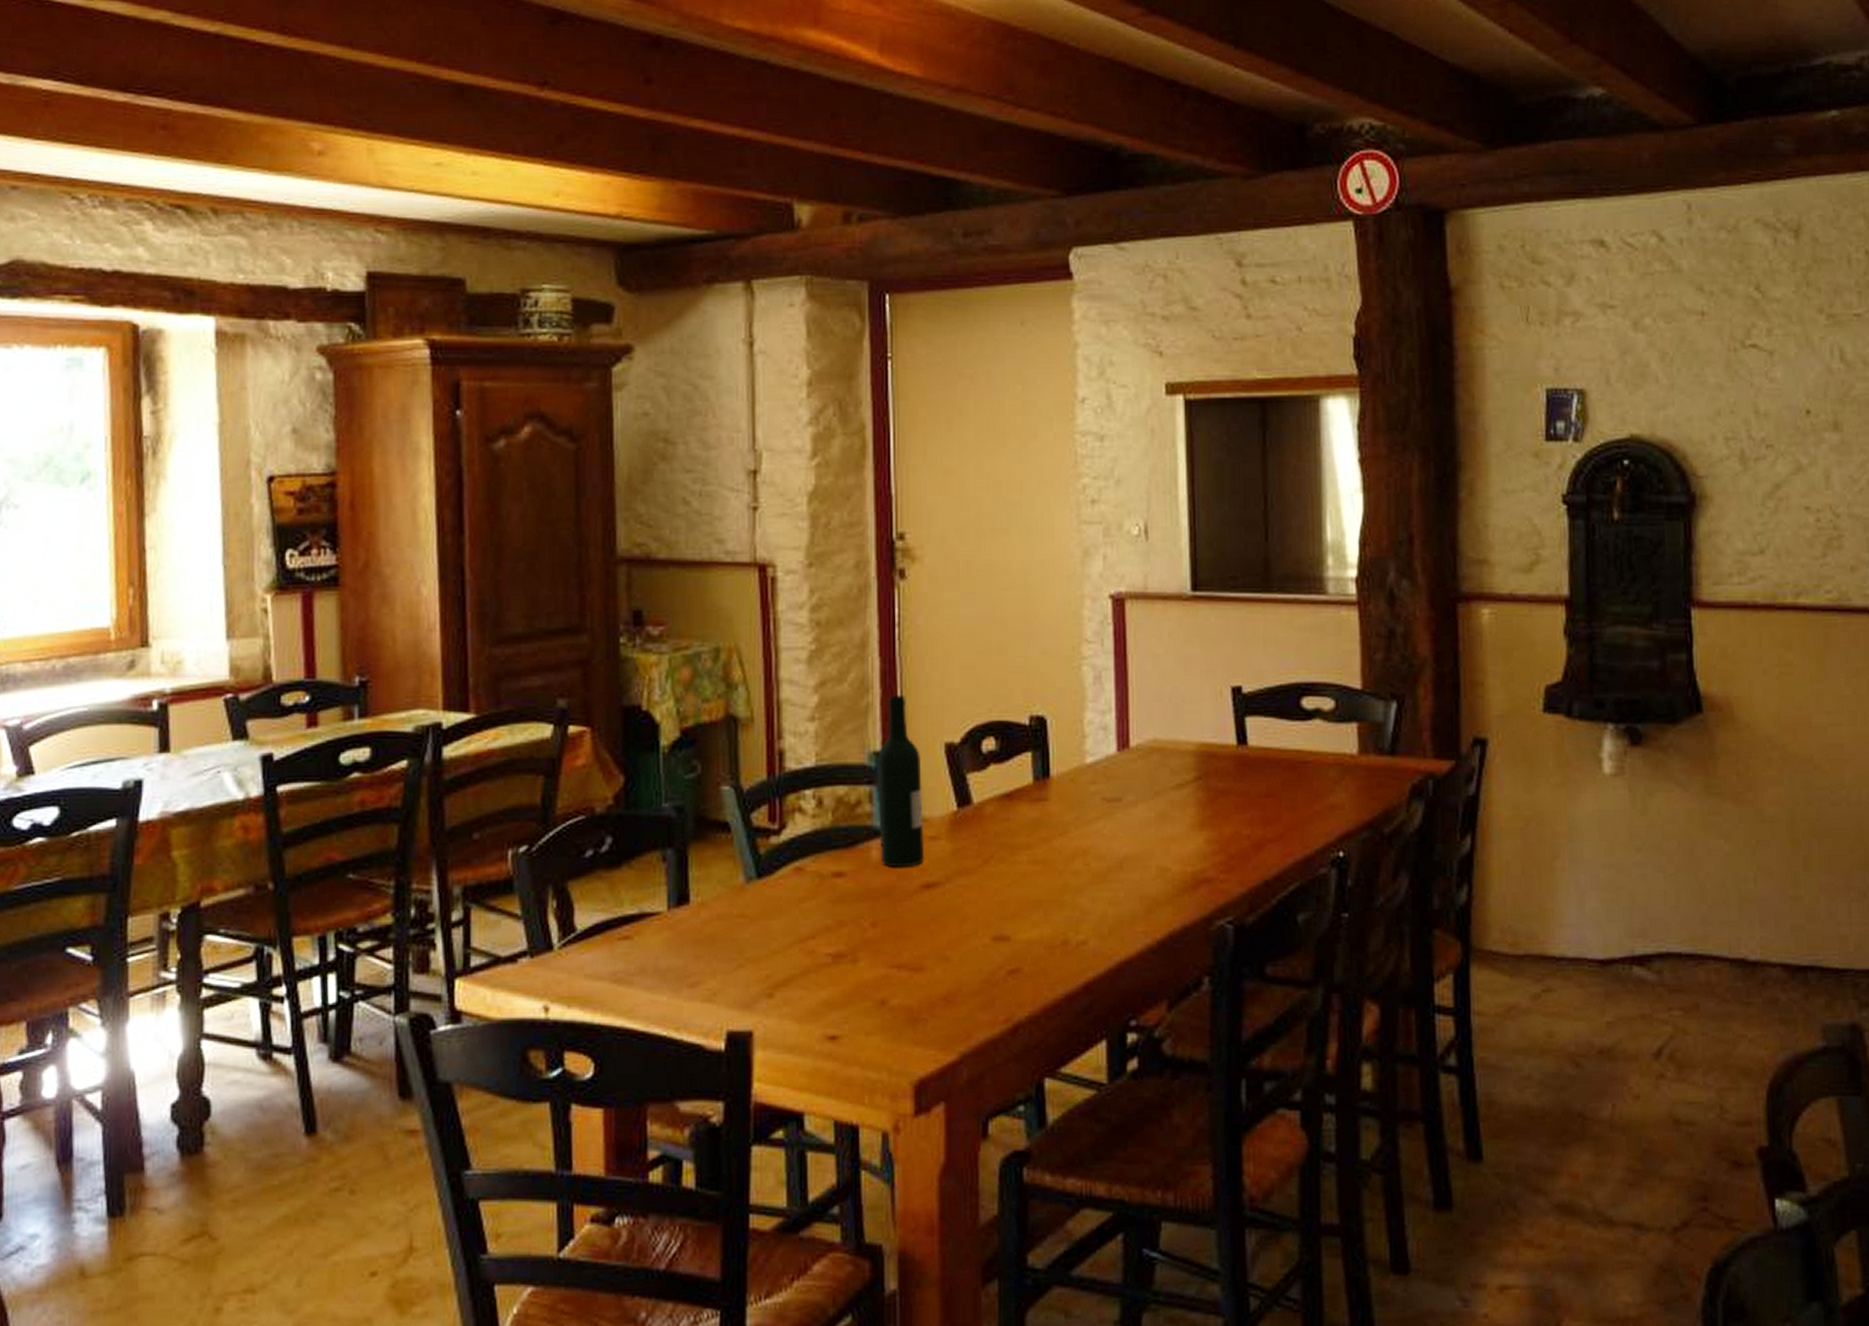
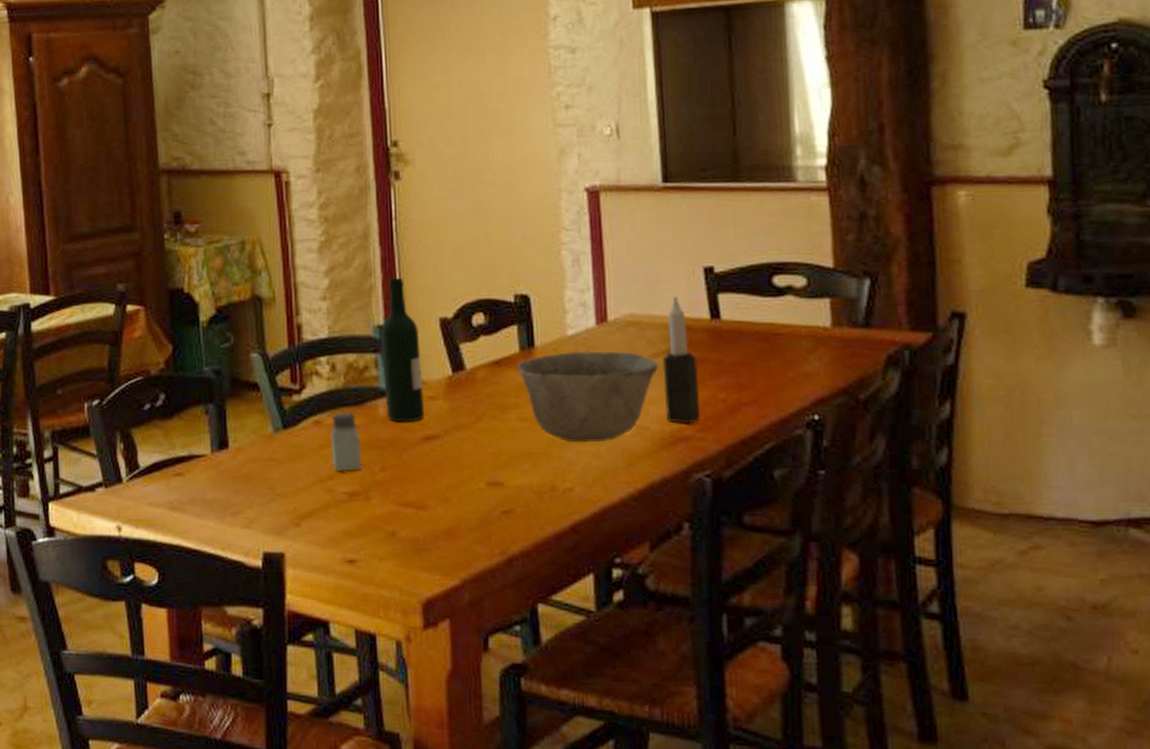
saltshaker: none [814,856,849,928] -> present [331,412,362,471]
bowl: none [1030,781,1182,888] -> present [517,351,659,443]
candle: none [1186,718,1225,863] -> present [662,295,701,423]

